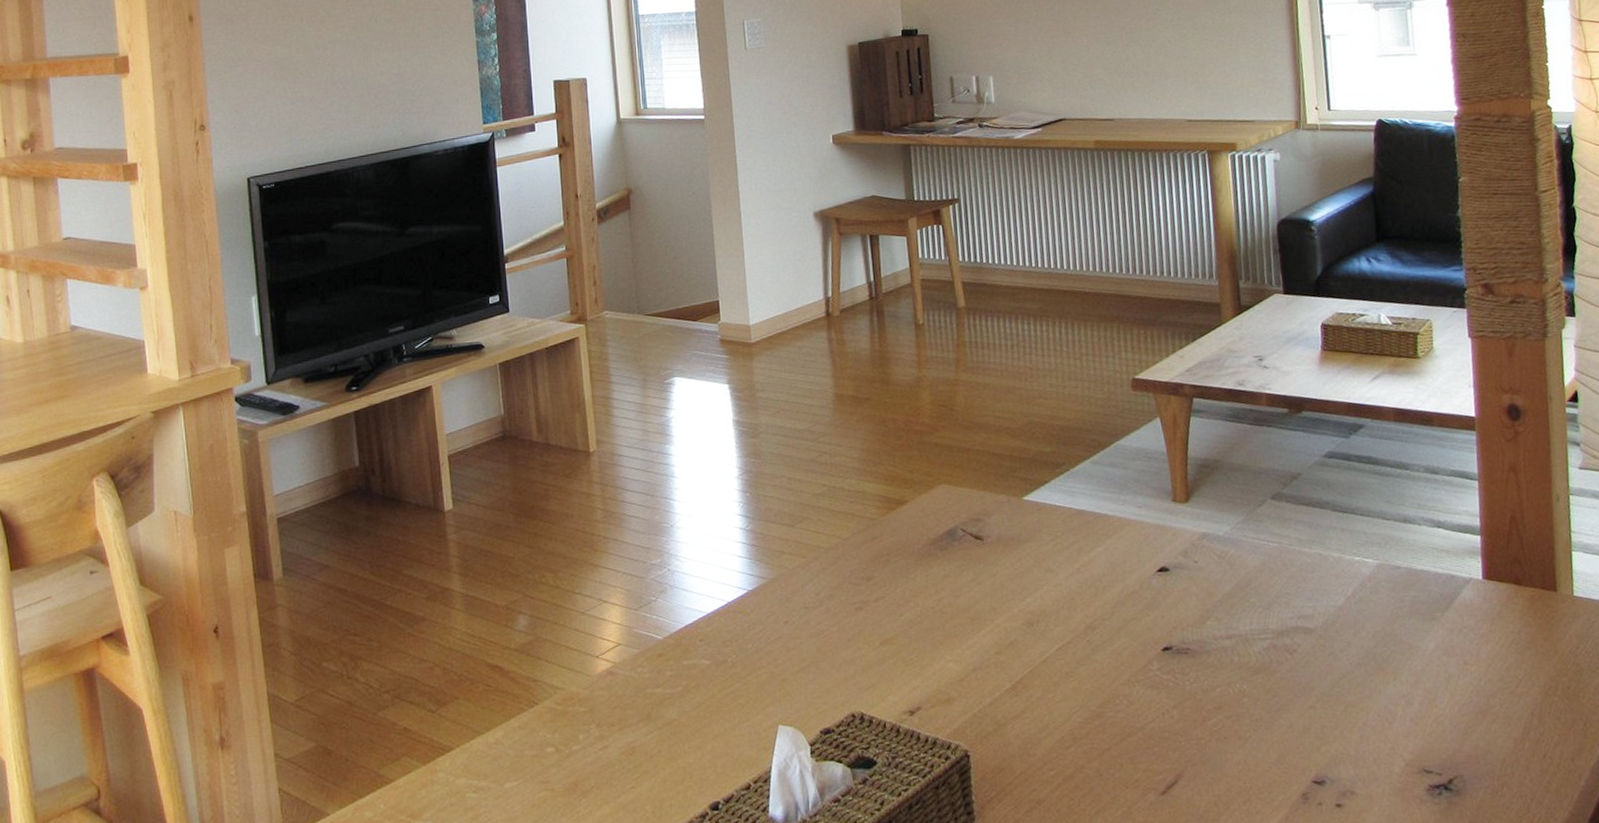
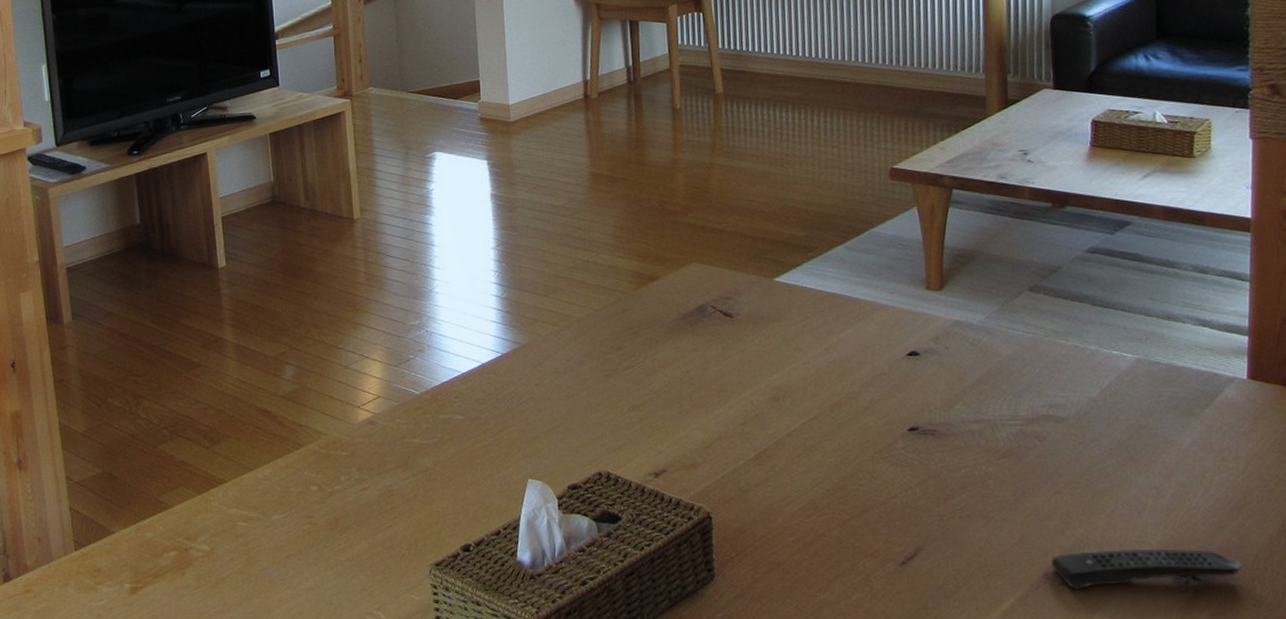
remote control: none [1309,759,1490,809] -> present [1051,548,1241,590]

